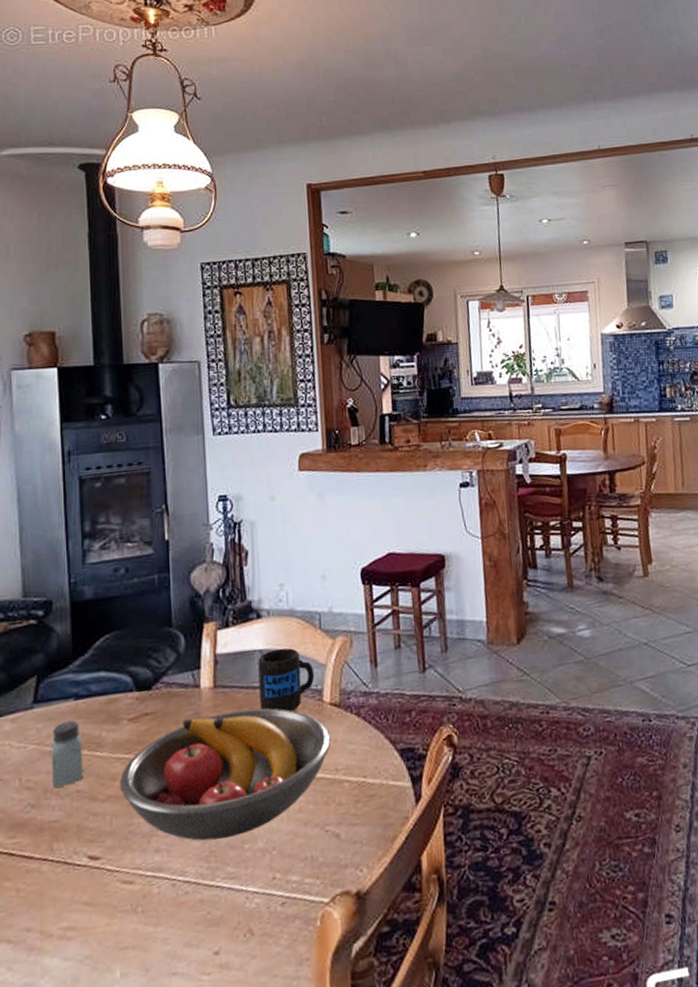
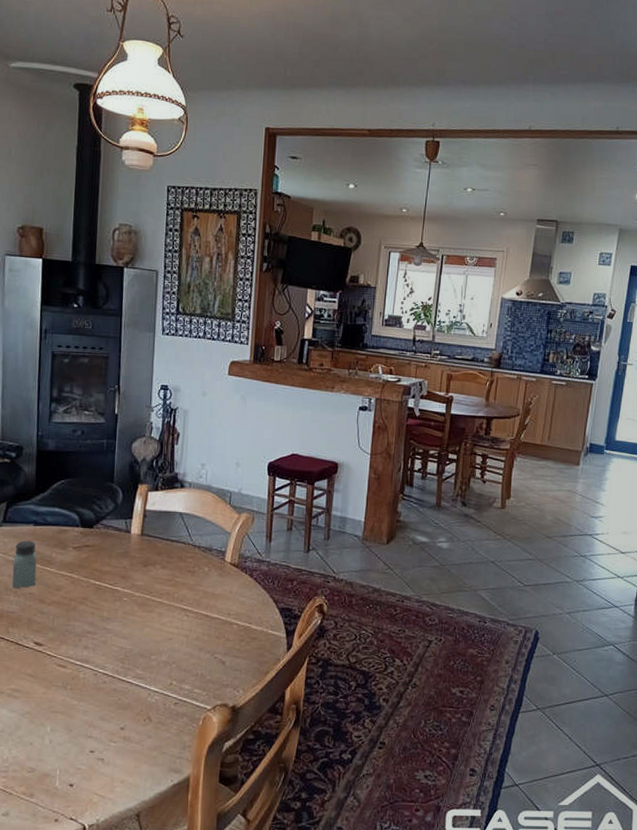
fruit bowl: present [120,708,331,841] -> none [62,555,228,648]
mug: present [258,647,315,712] -> none [176,514,221,564]

